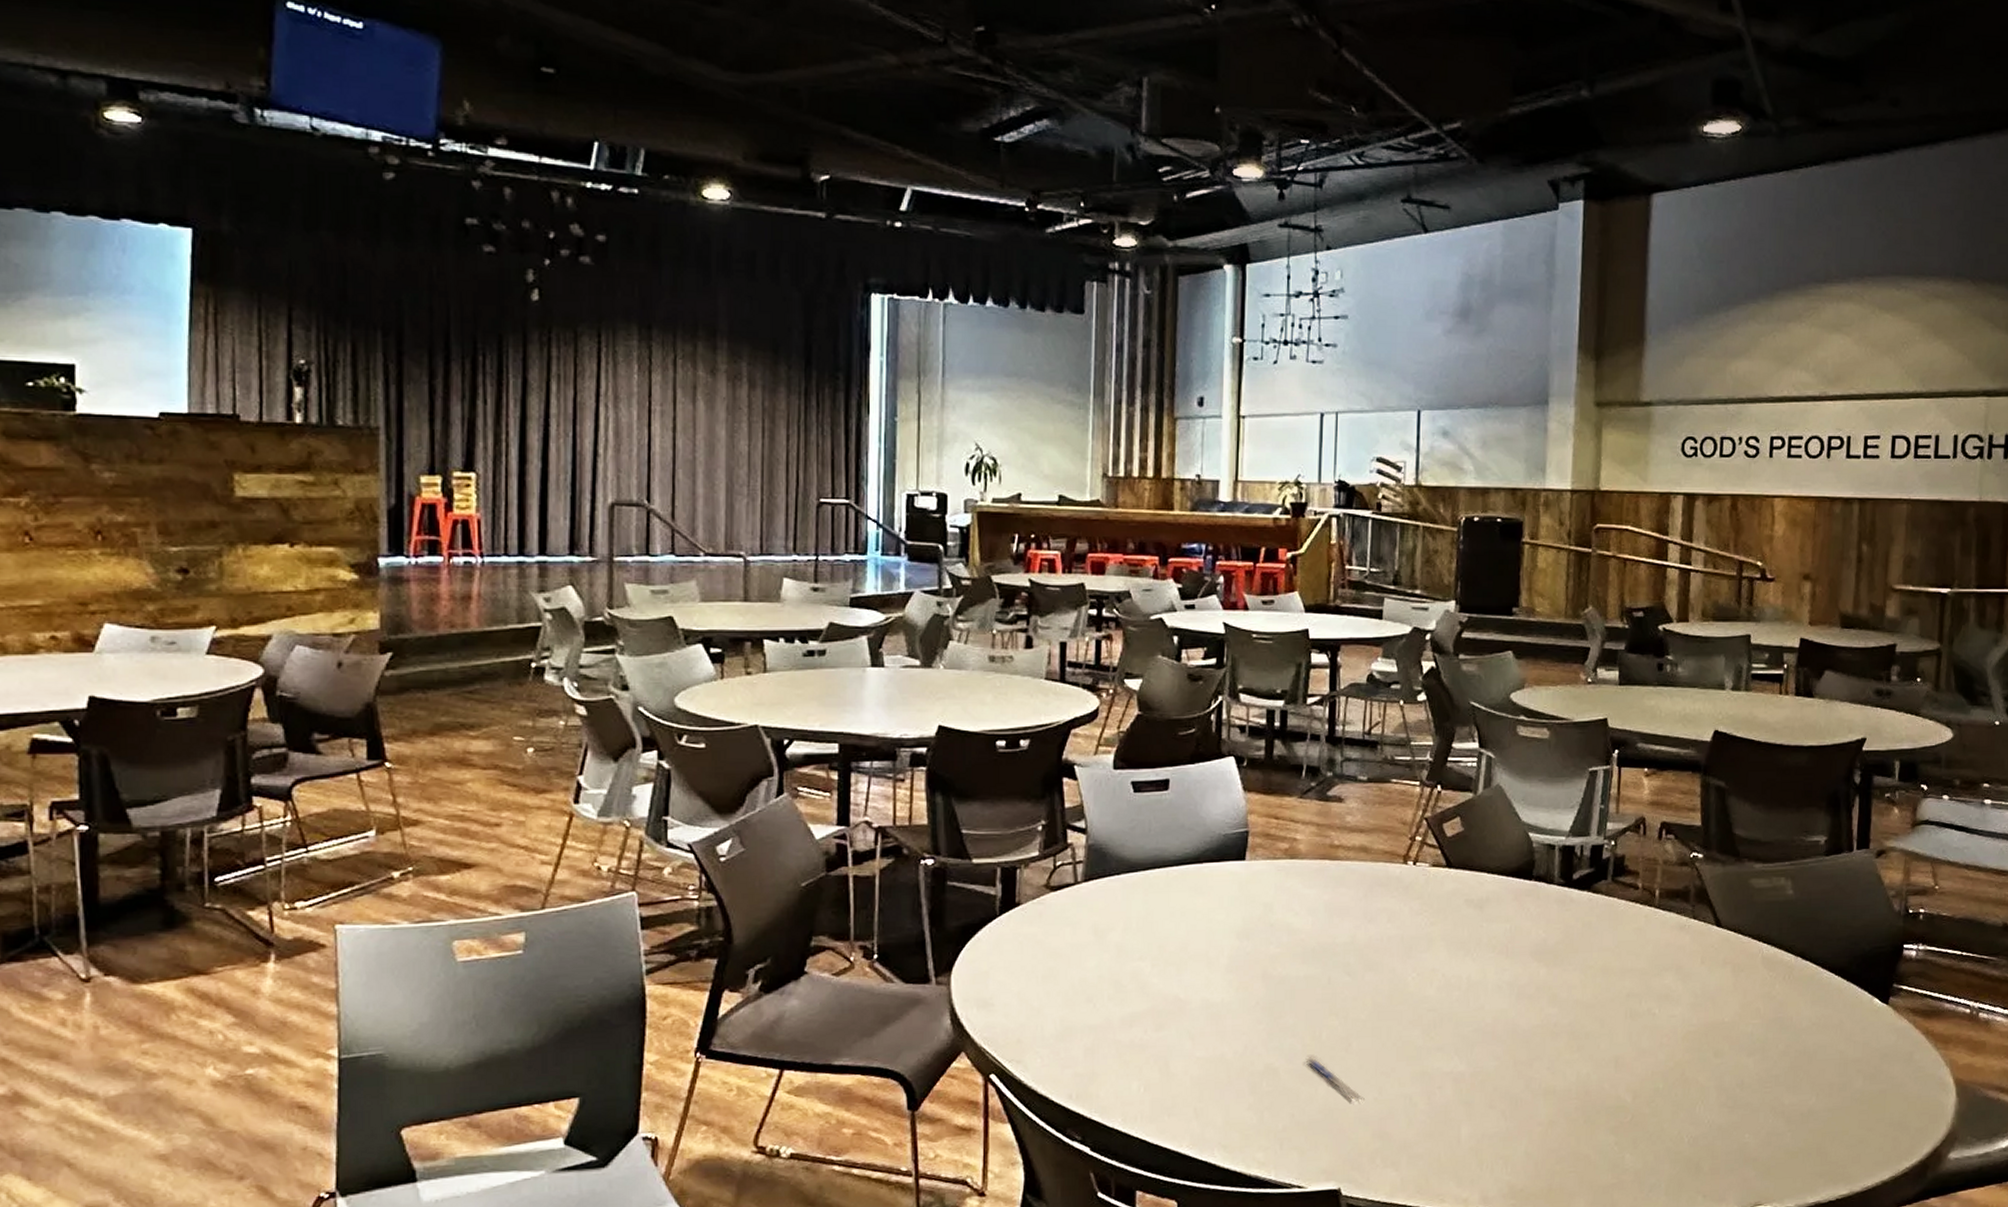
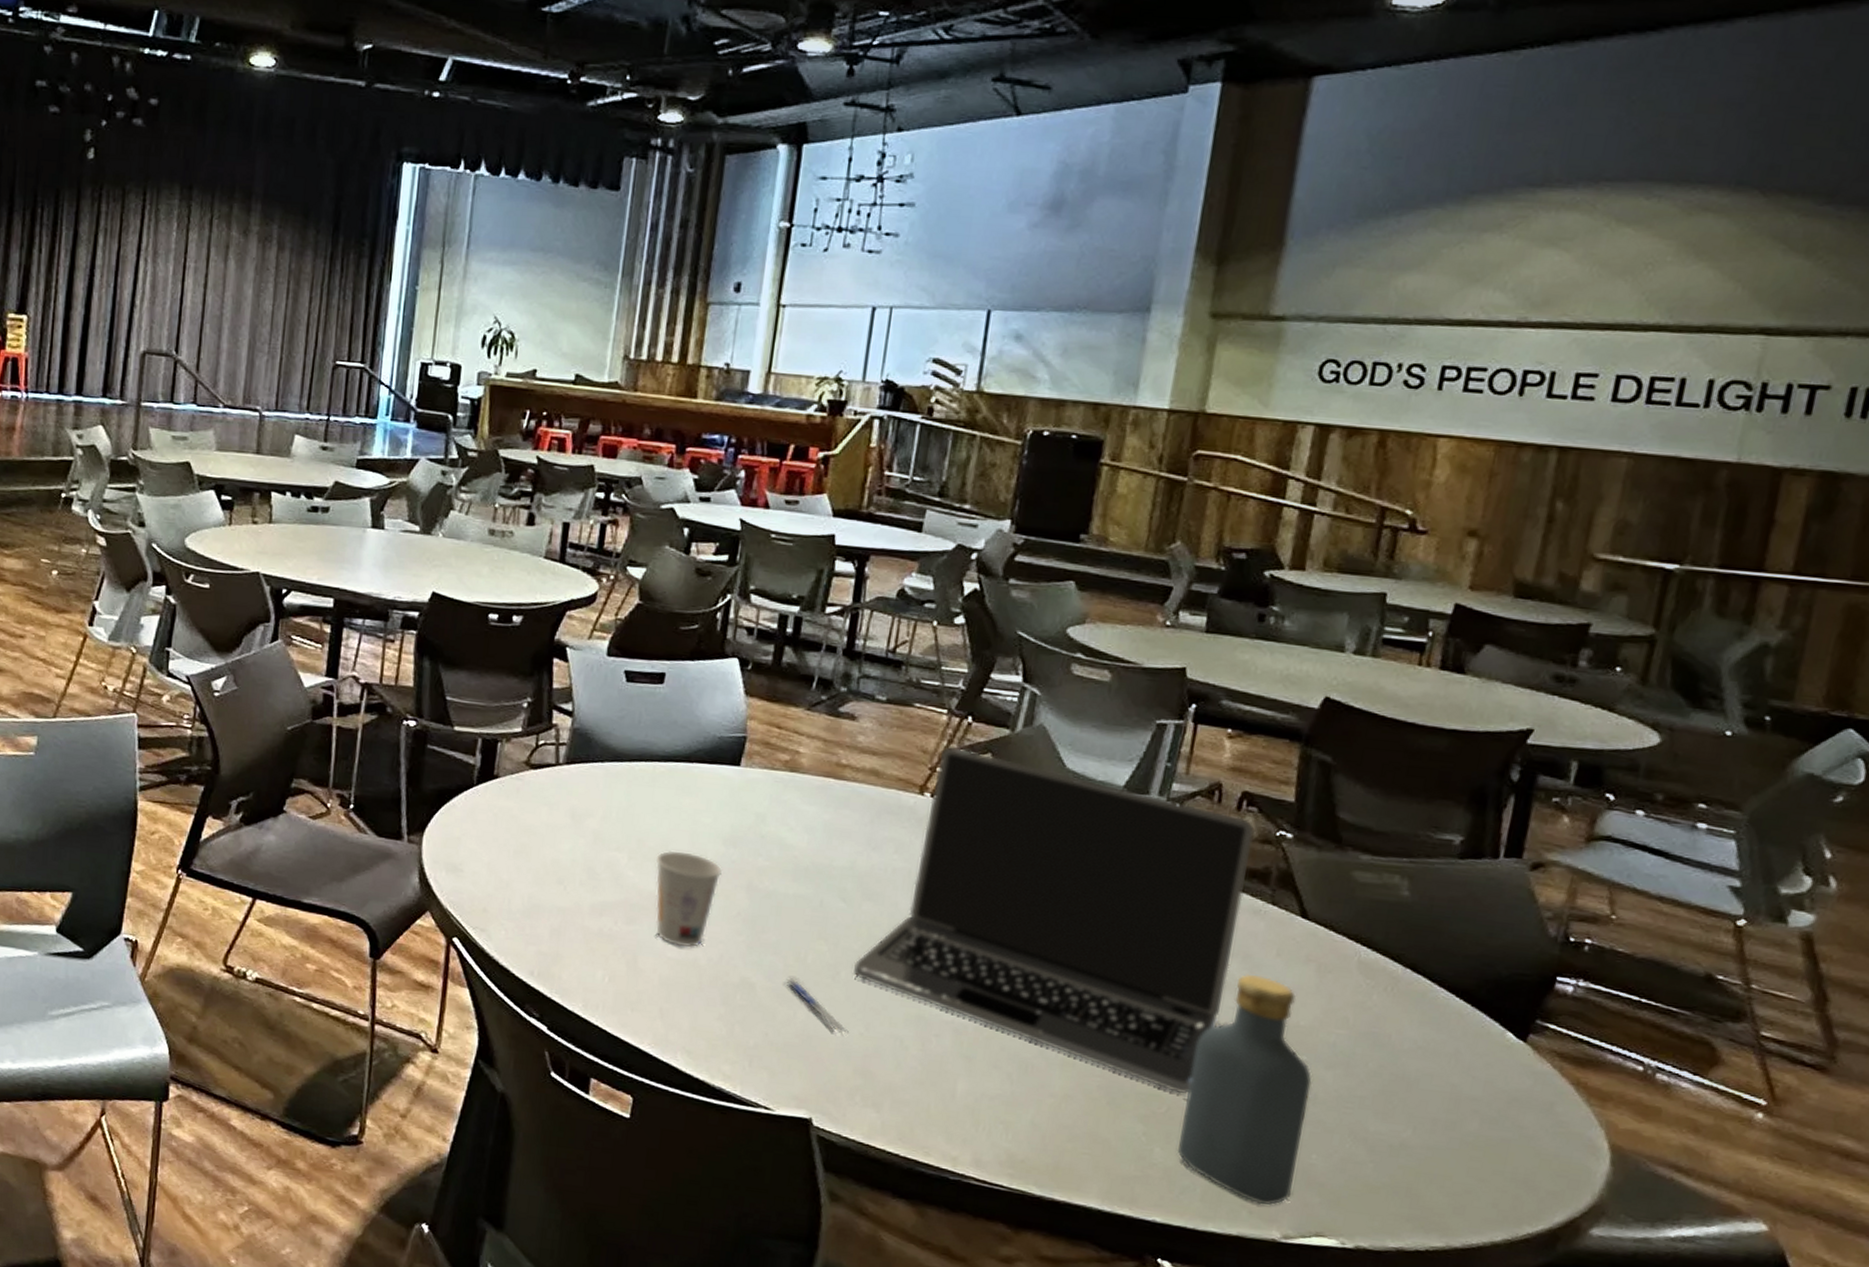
cup: none [1178,952,1240,1045] -> present [655,850,723,948]
laptop: none [1364,816,1674,1102] -> present [854,747,1255,1094]
vodka: none [1643,983,1739,1188] -> present [1176,973,1312,1206]

